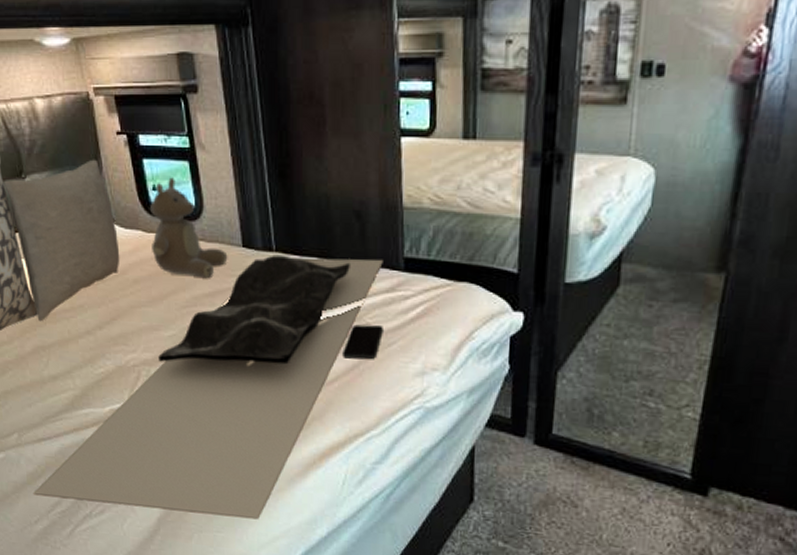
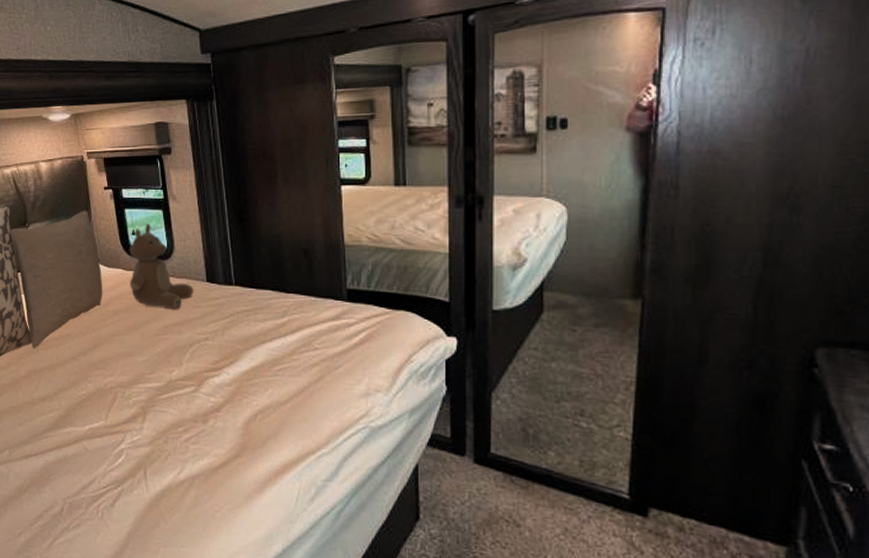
throw blanket: present [32,254,383,519] -> none [18,288,329,534]
phone: present [343,324,383,359] -> none [294,349,330,382]

